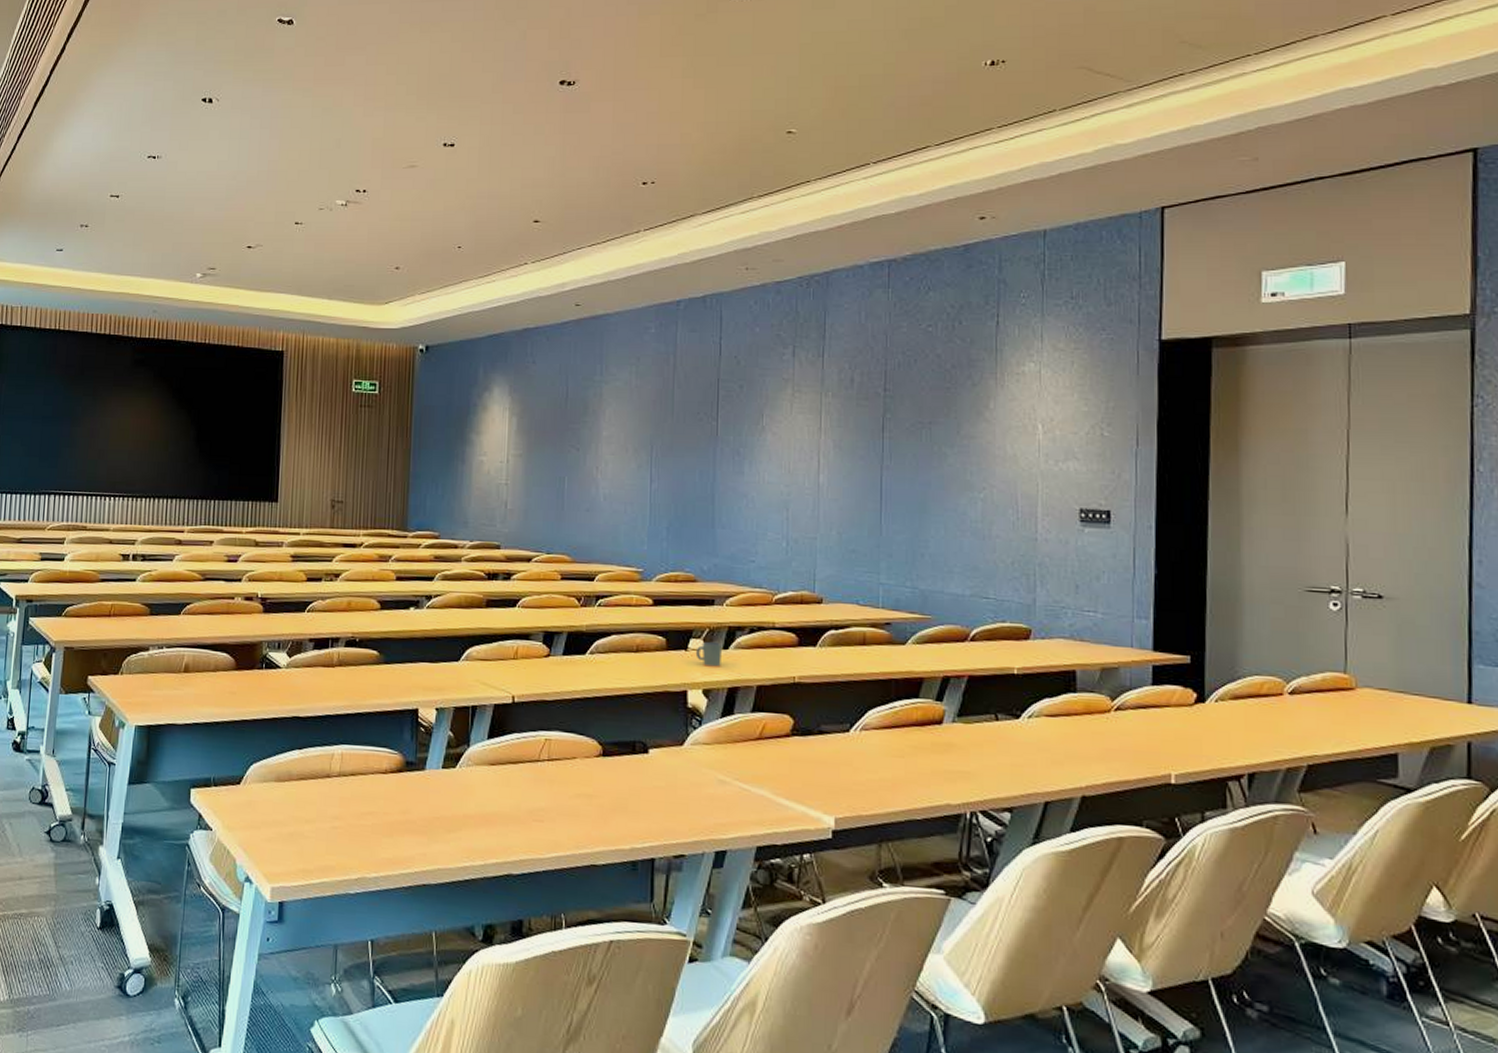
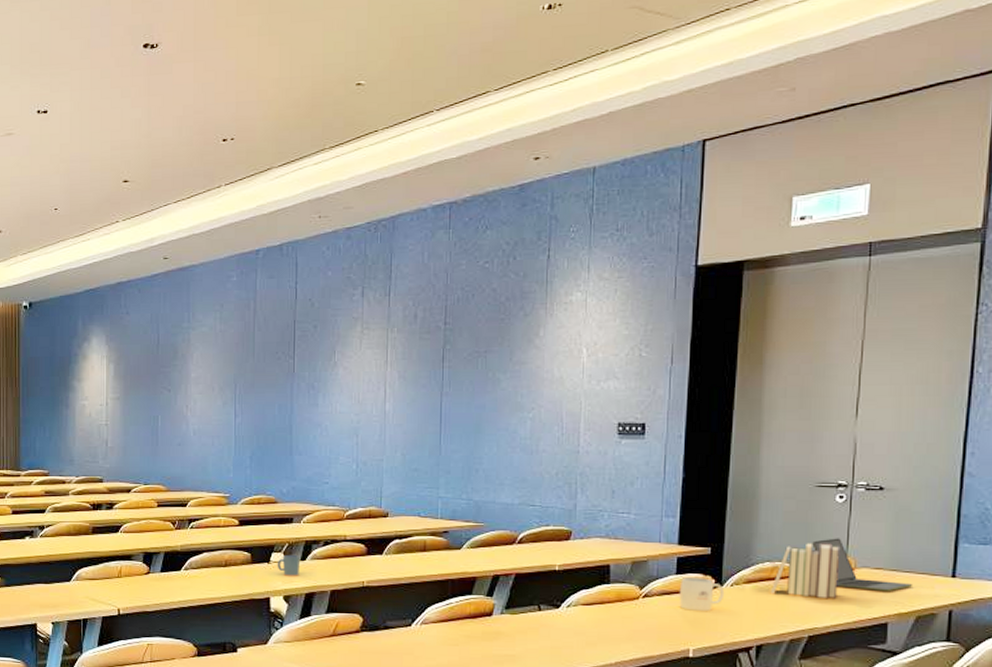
mug: none [1156,689,1209,731] -> present [679,577,725,612]
books: none [1260,656,1339,723] -> present [770,543,841,600]
laptop: none [1305,651,1424,718] -> present [812,538,914,592]

